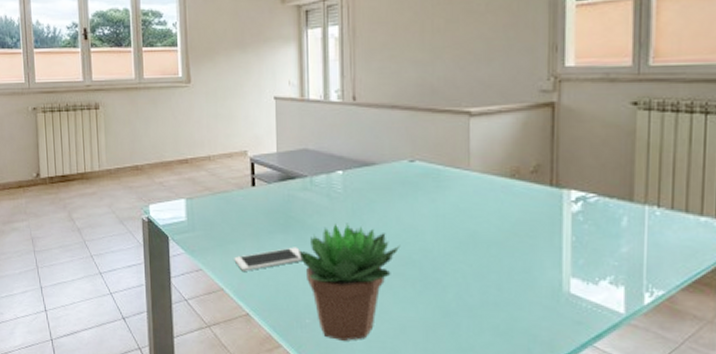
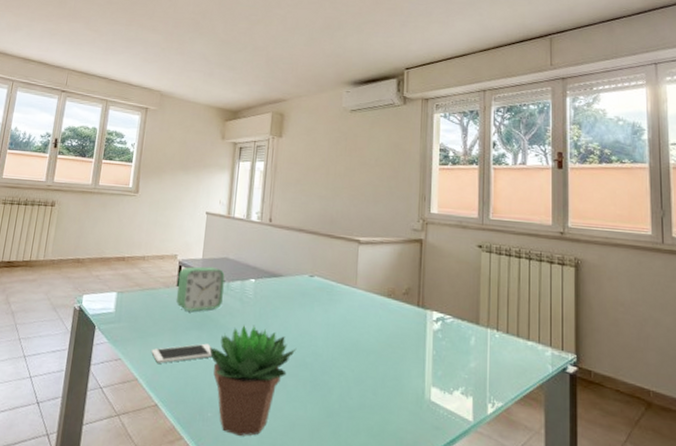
alarm clock: none [252,161,307,213] -> present [176,266,225,311]

